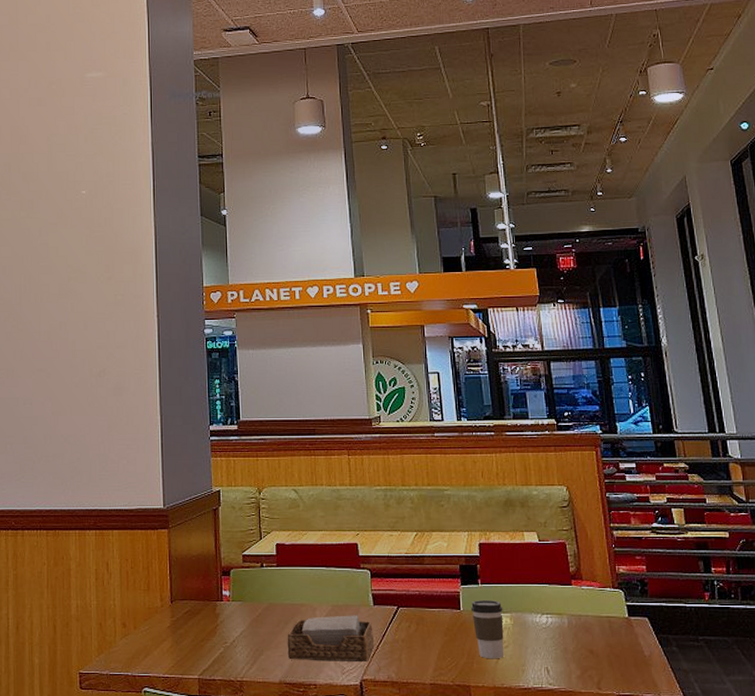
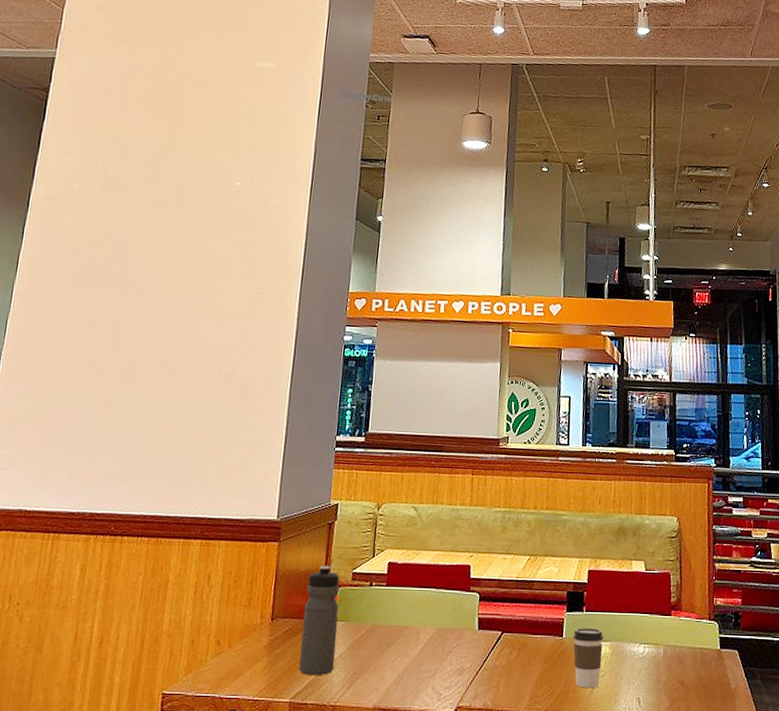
water bottle: none [200,549,237,652] -> present [298,565,340,675]
napkin holder: present [287,615,375,661] -> none [385,639,475,688]

